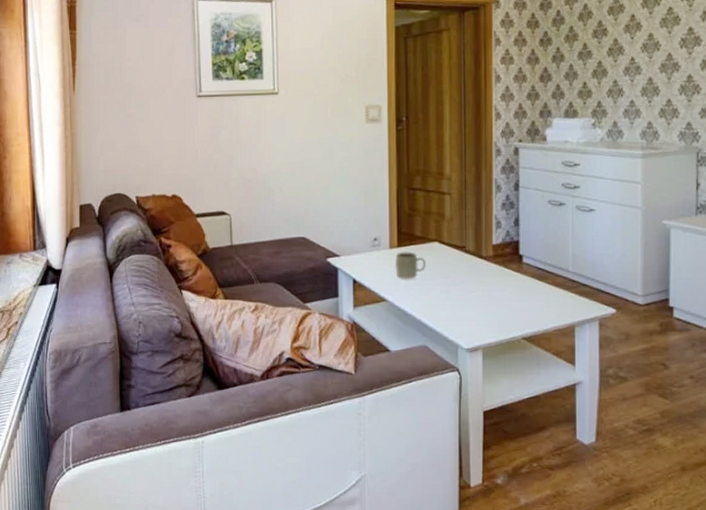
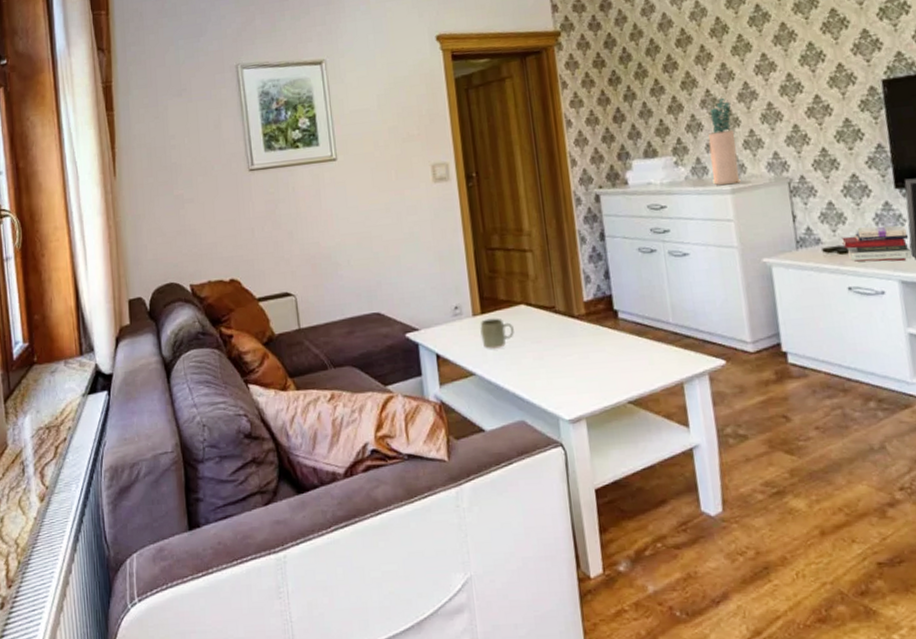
vase: none [627,65,653,150] -> present [707,96,740,186]

